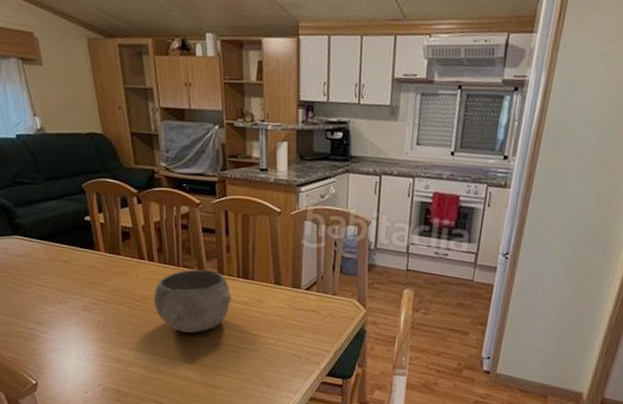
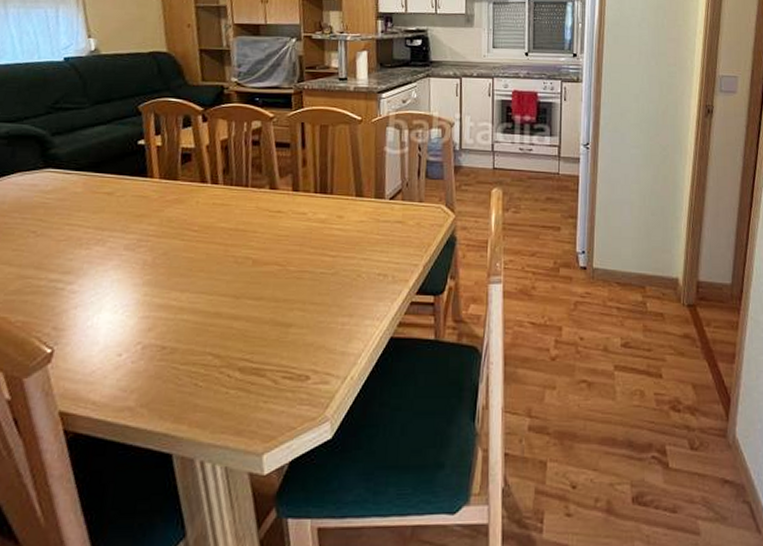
bowl: present [153,269,232,333] -> none [215,187,308,263]

